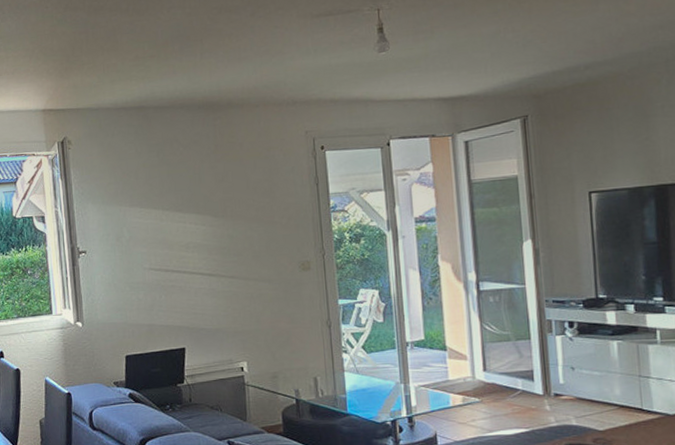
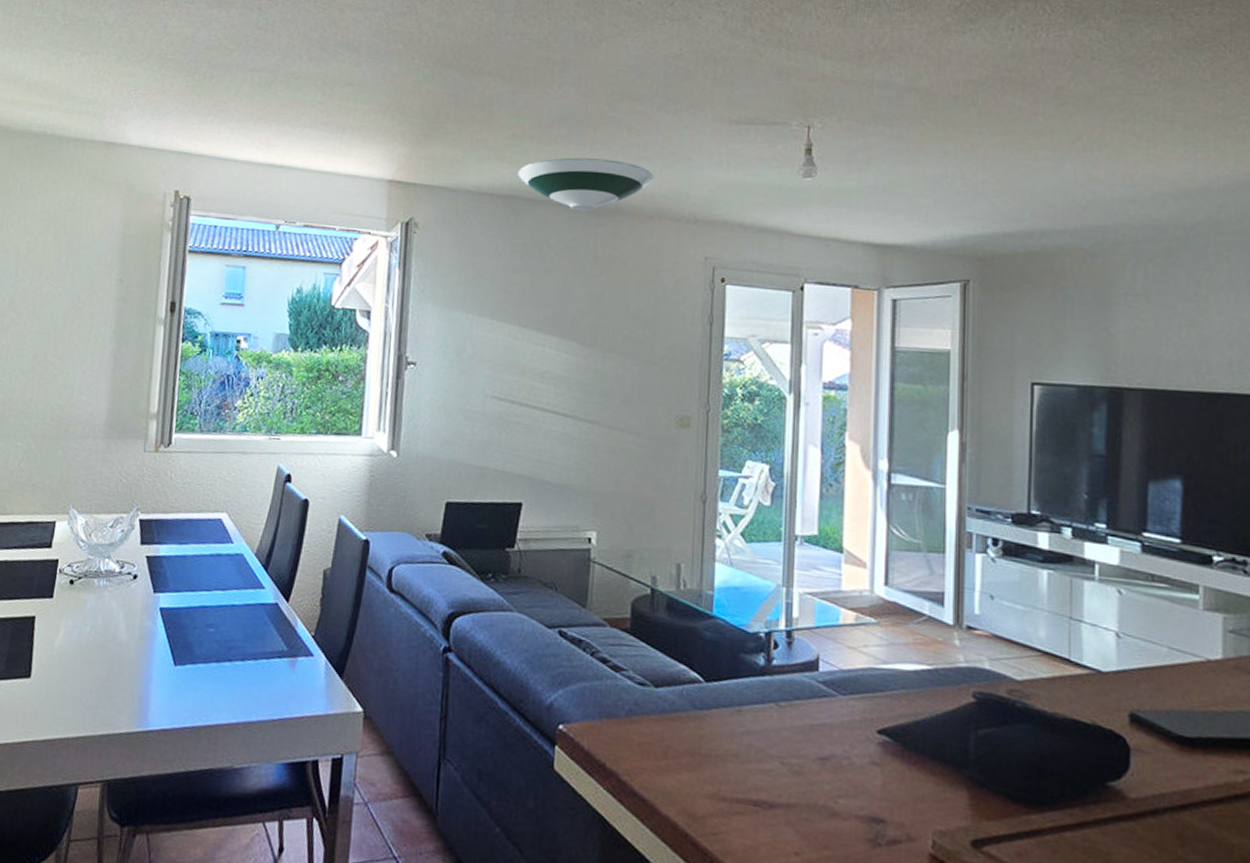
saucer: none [144,63,255,111] -> present [518,157,653,212]

